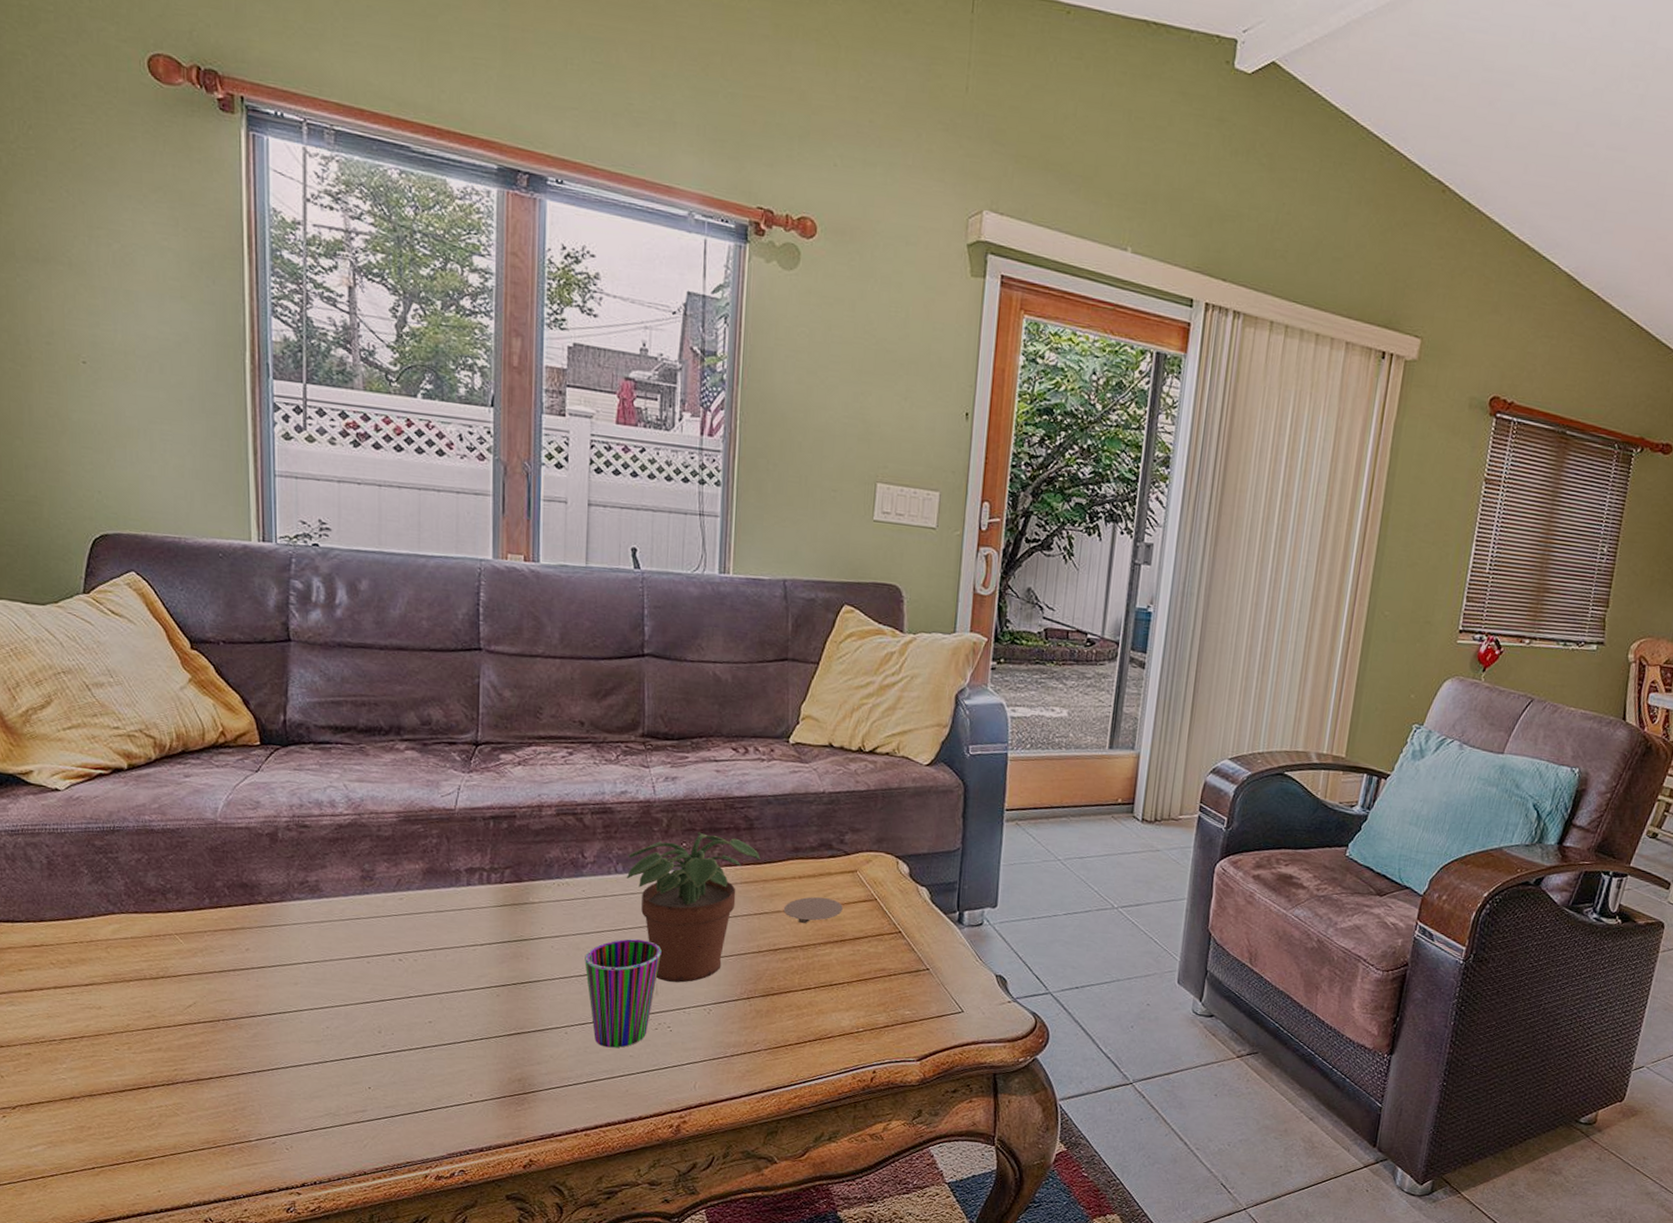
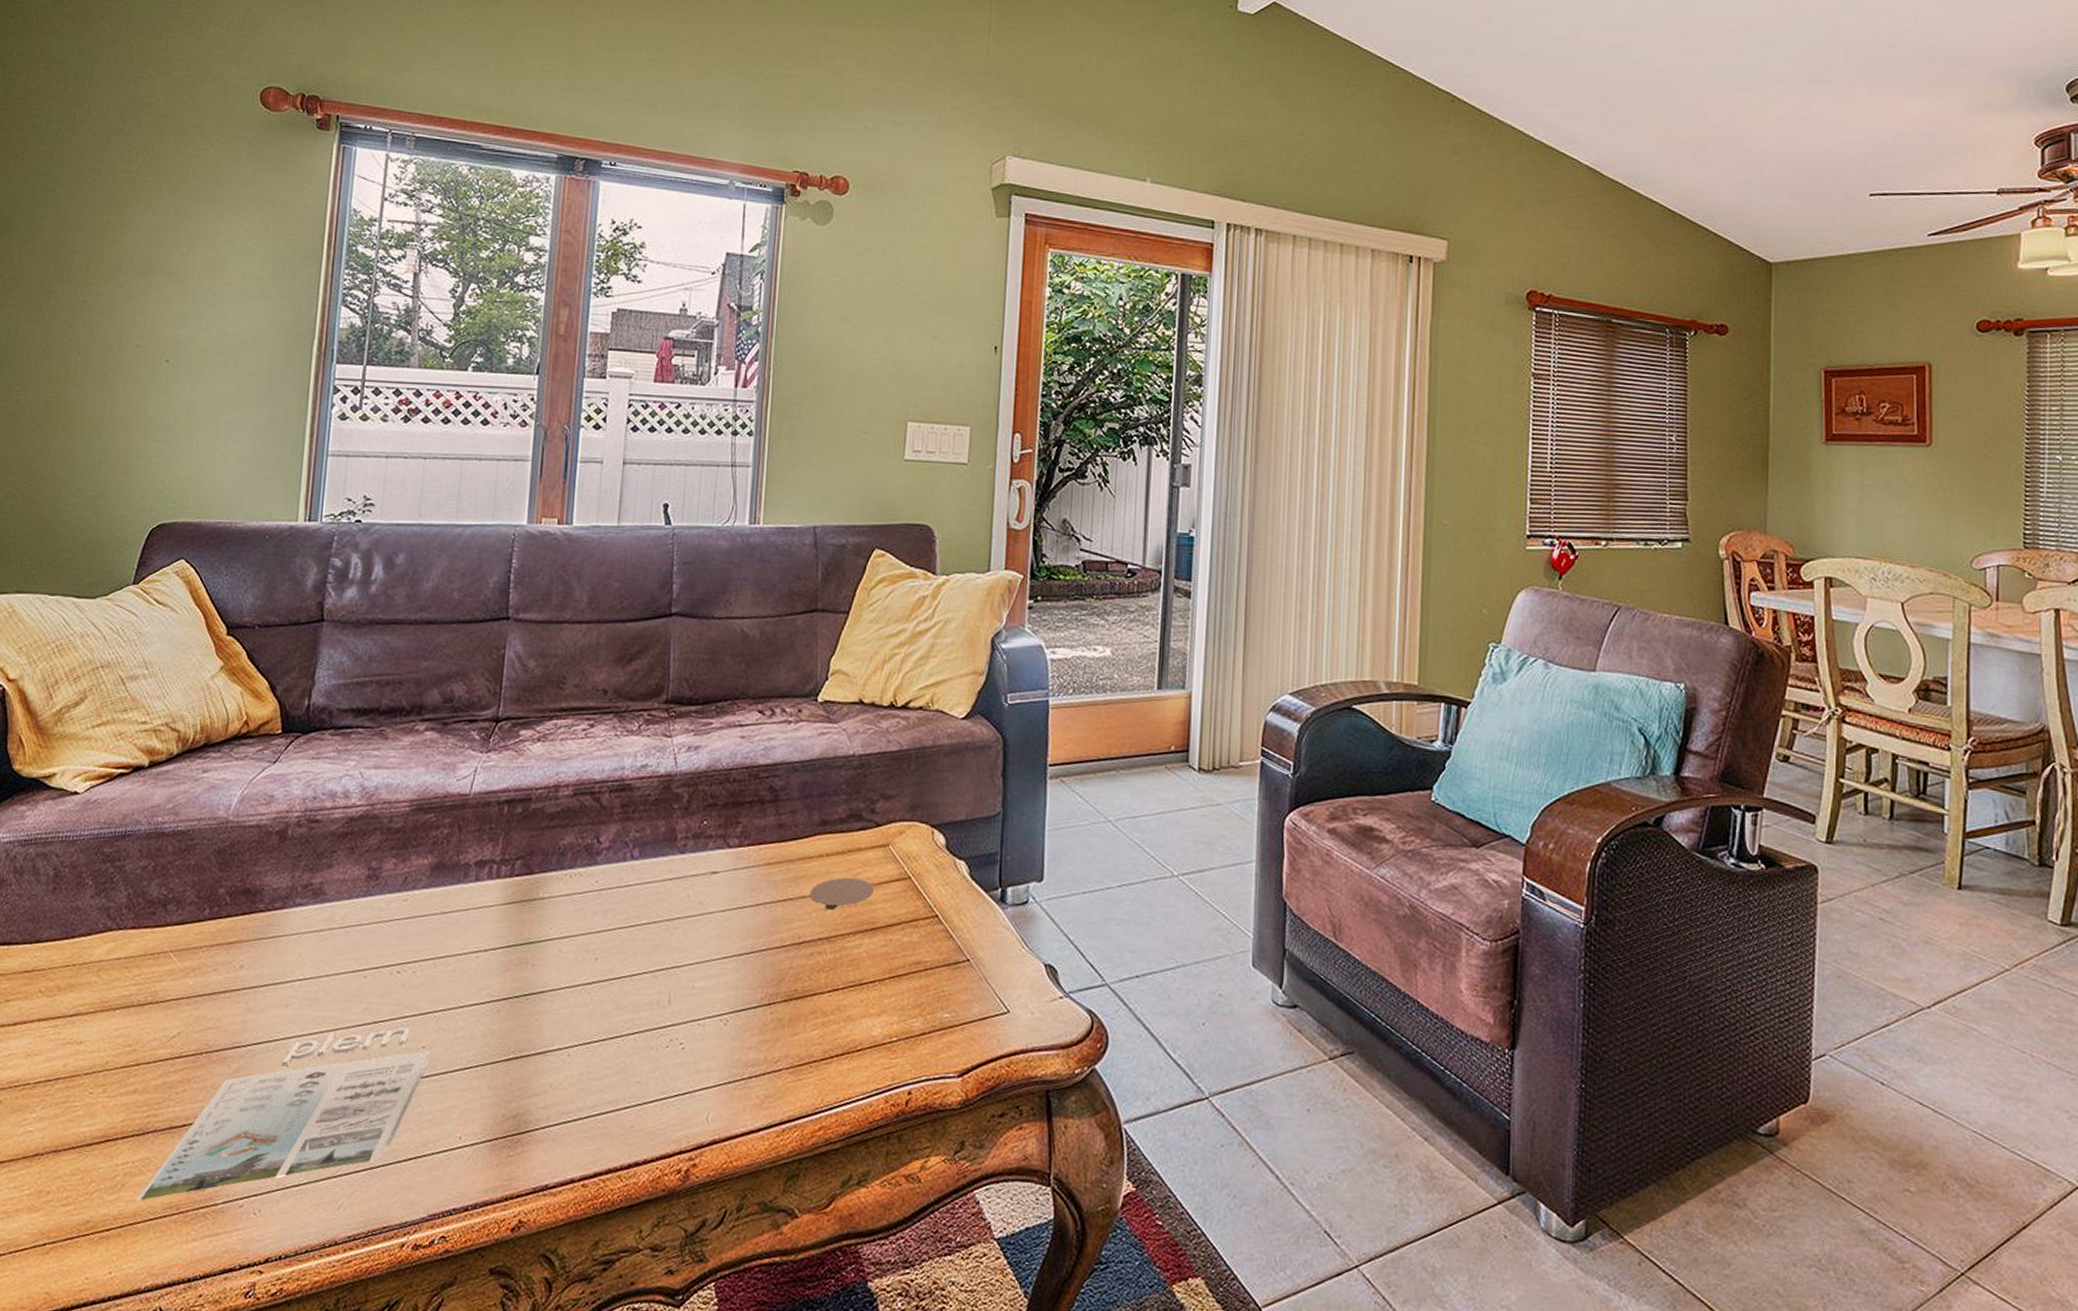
magazine: none [174,1005,437,1137] -> present [136,1027,430,1201]
cup: present [585,939,662,1048] -> none [593,936,677,1073]
potted plant: present [626,831,760,983] -> none [642,807,786,988]

